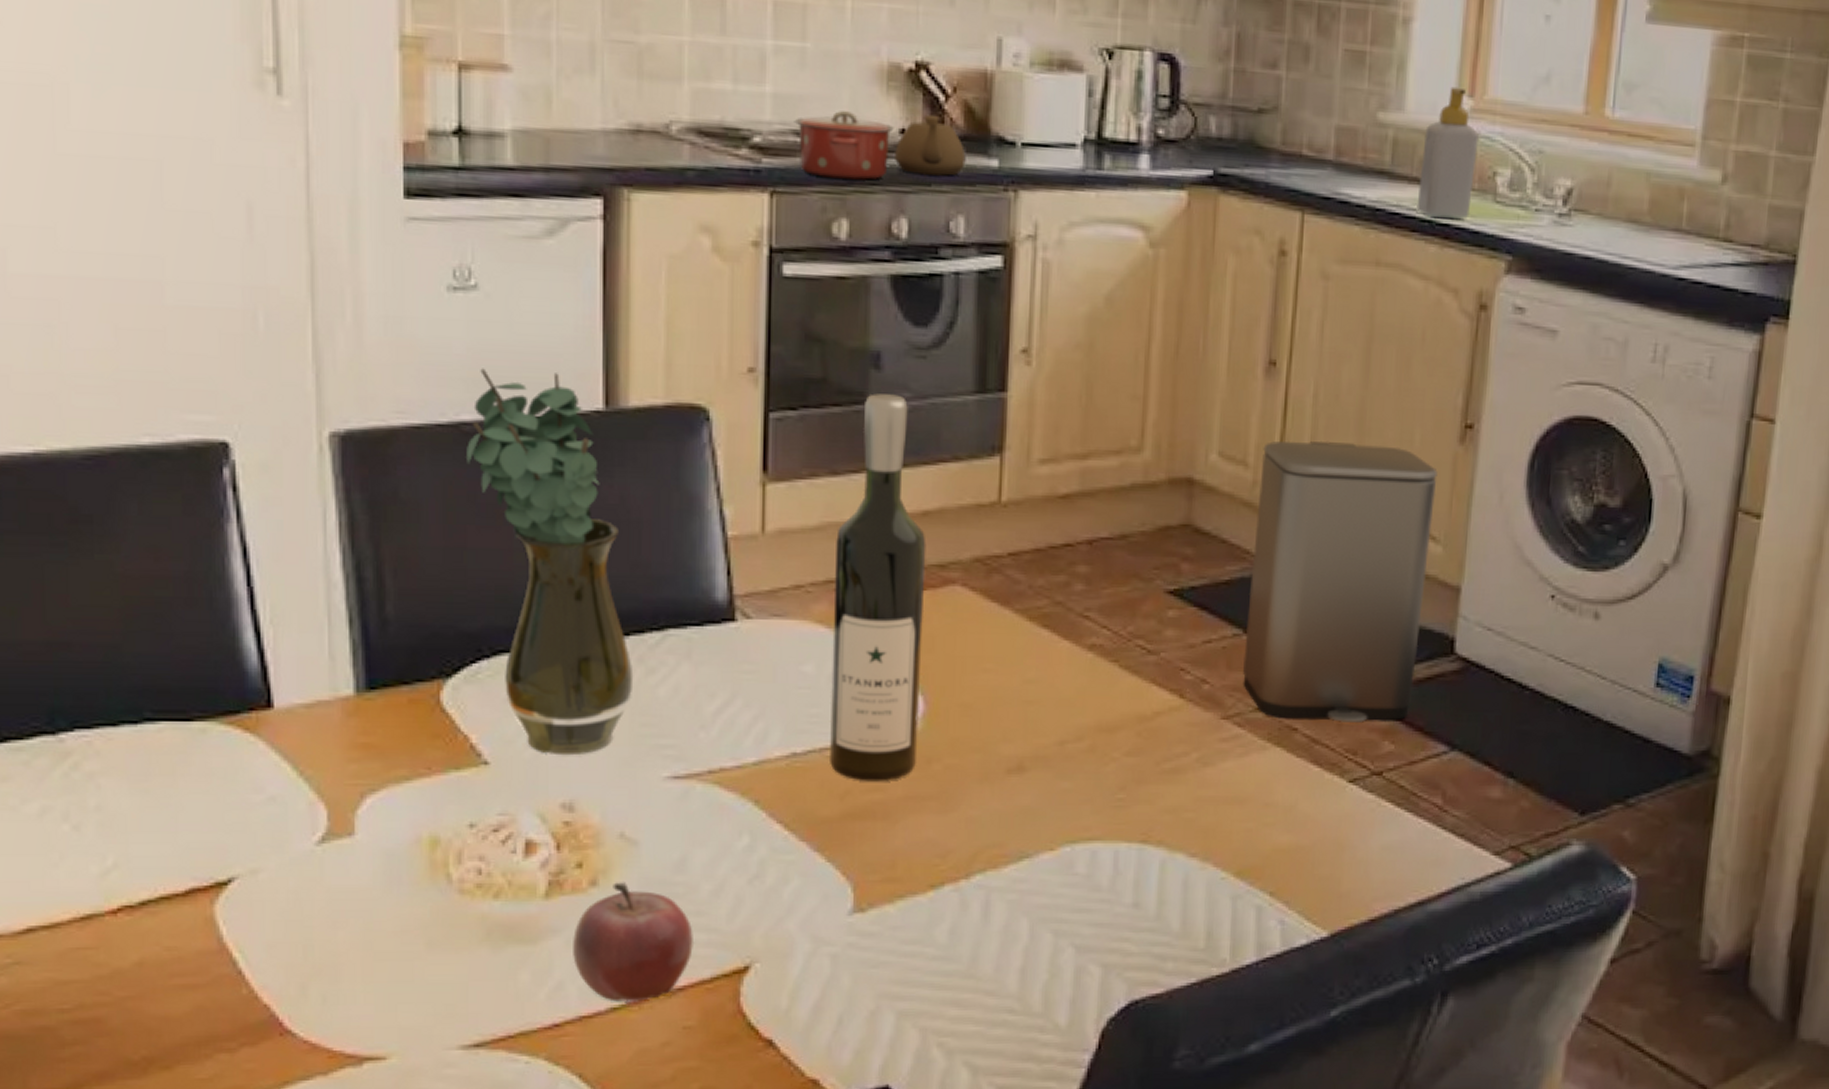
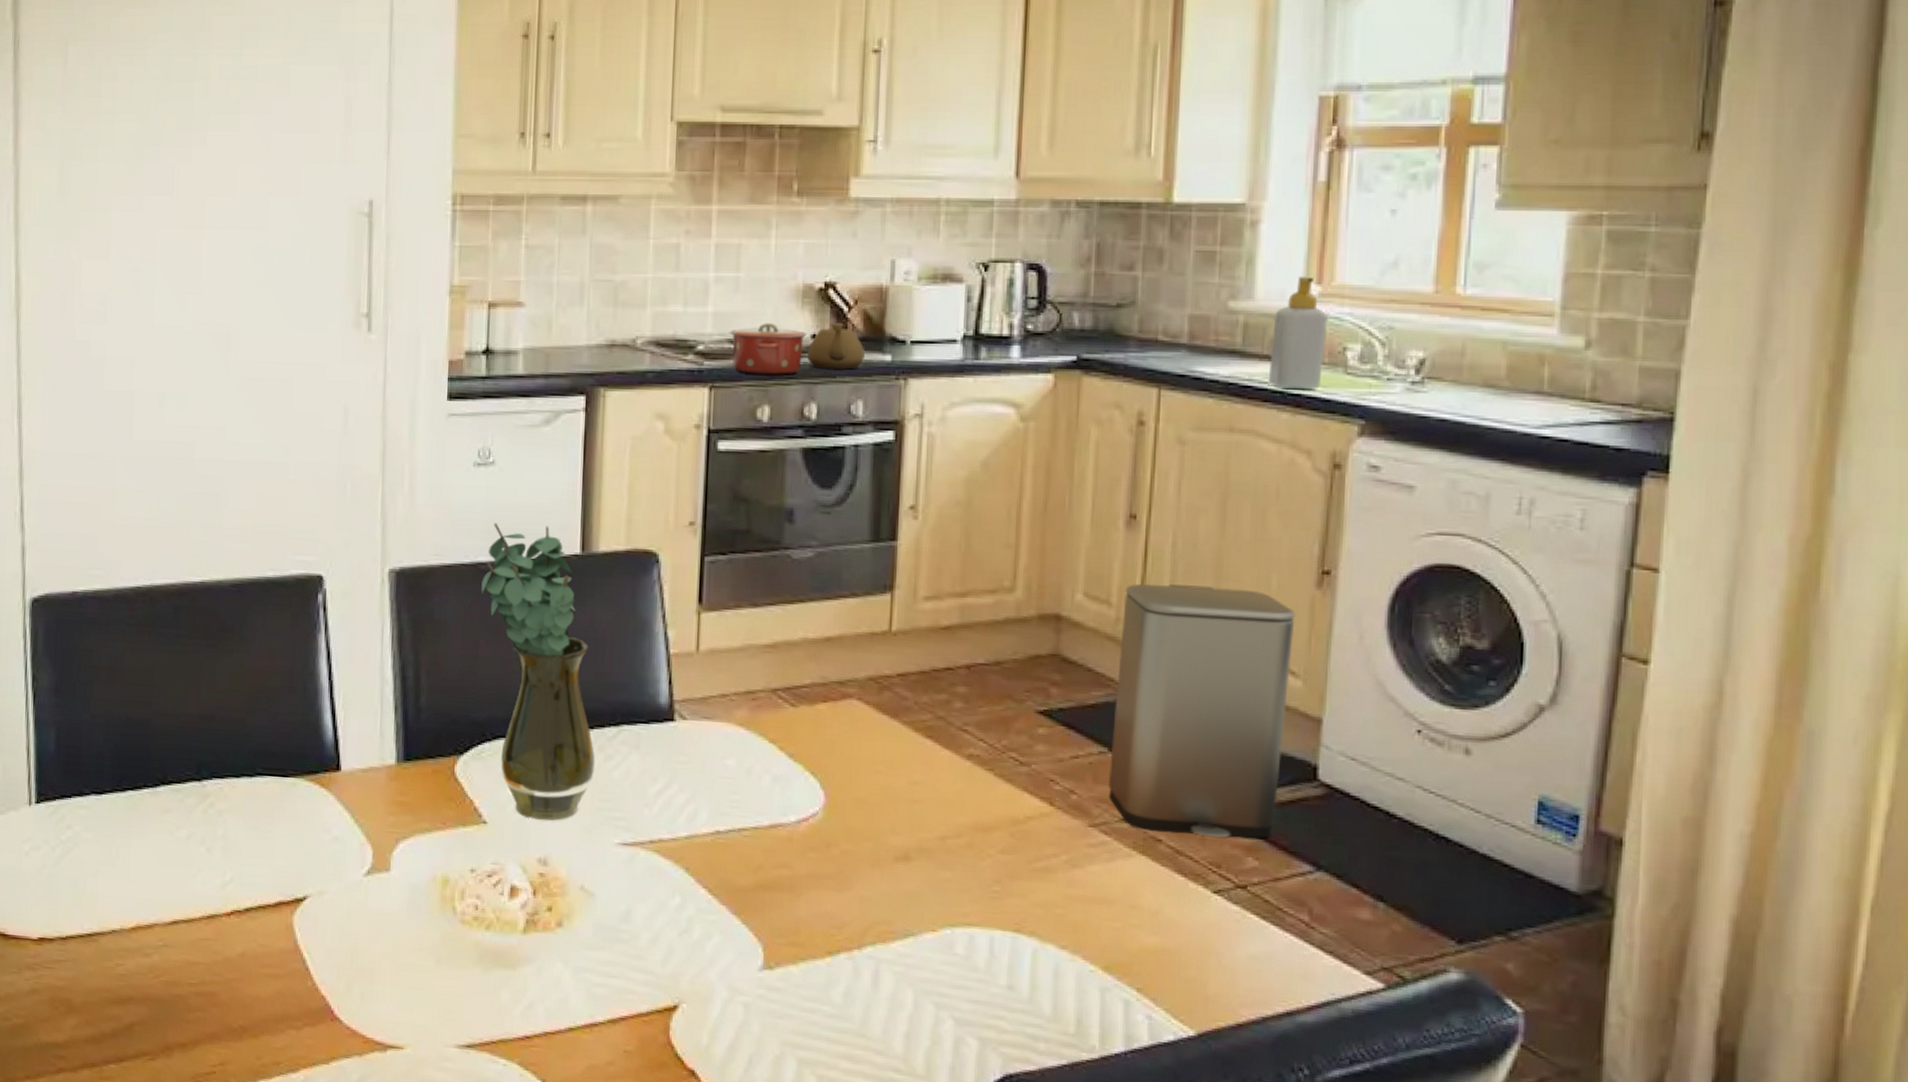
fruit: present [573,882,695,1003] -> none [542,925,635,1025]
bottle: present [829,393,927,781] -> none [746,542,829,860]

